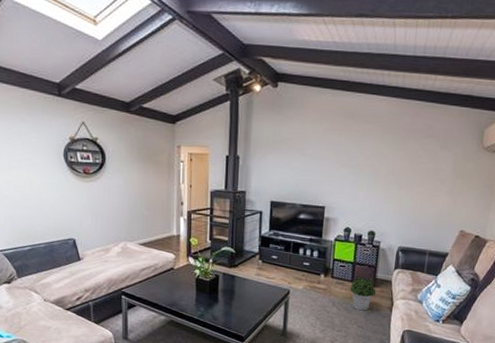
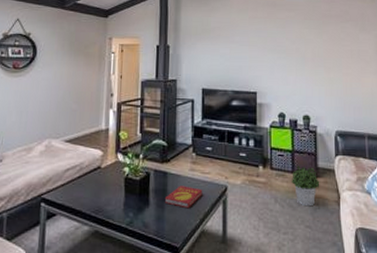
book: none [232,287,267,307] -> present [164,186,203,209]

